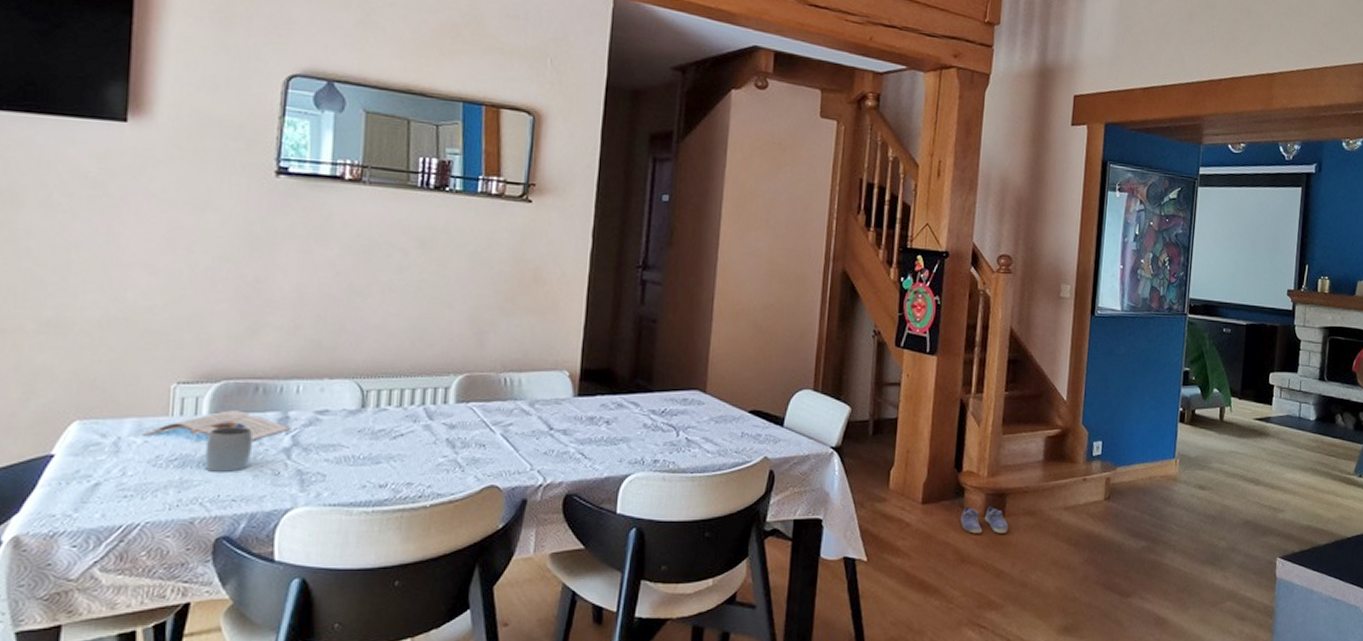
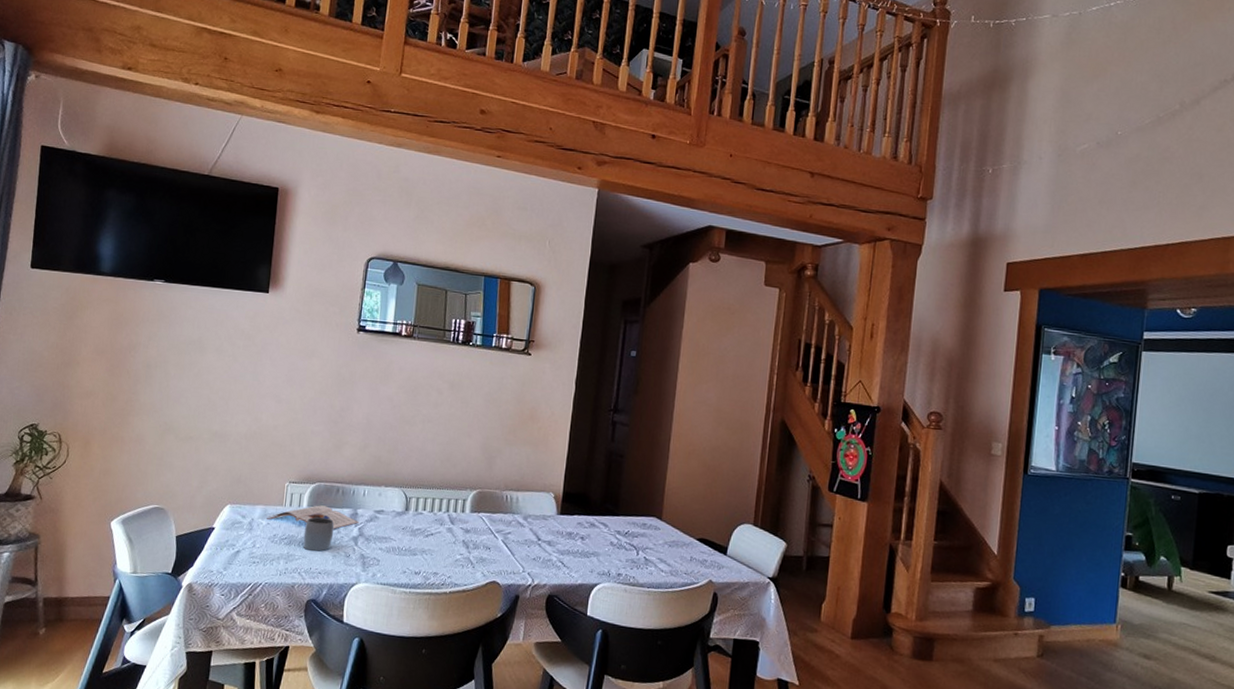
shoe: present [960,506,1009,534] -> none [887,646,937,677]

